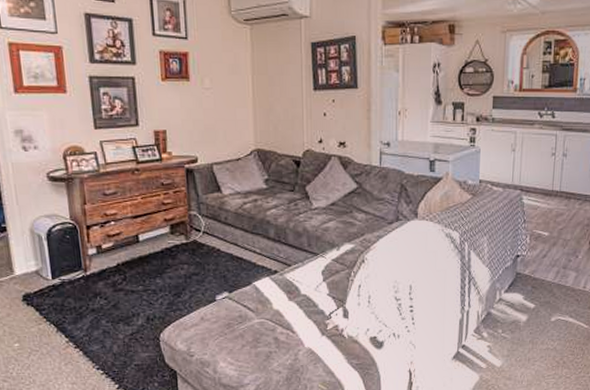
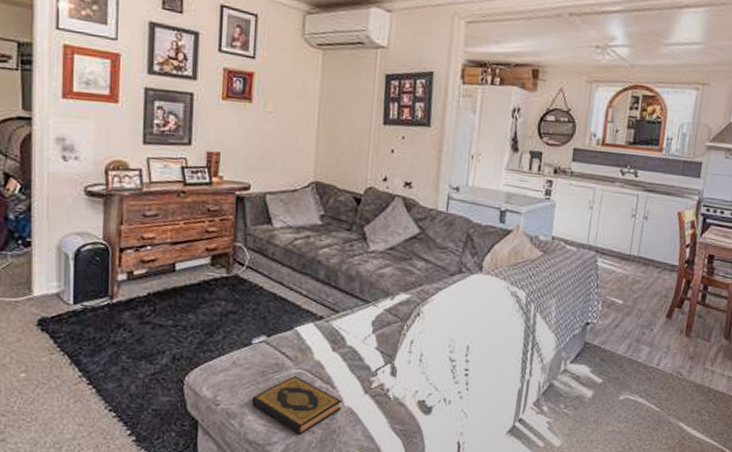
hardback book: none [221,325,303,375] -> present [251,376,342,434]

